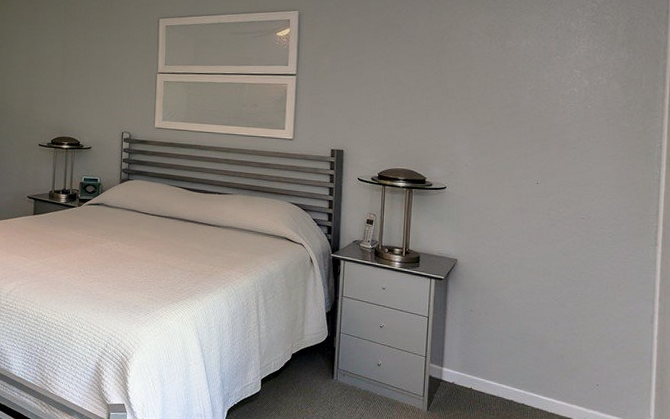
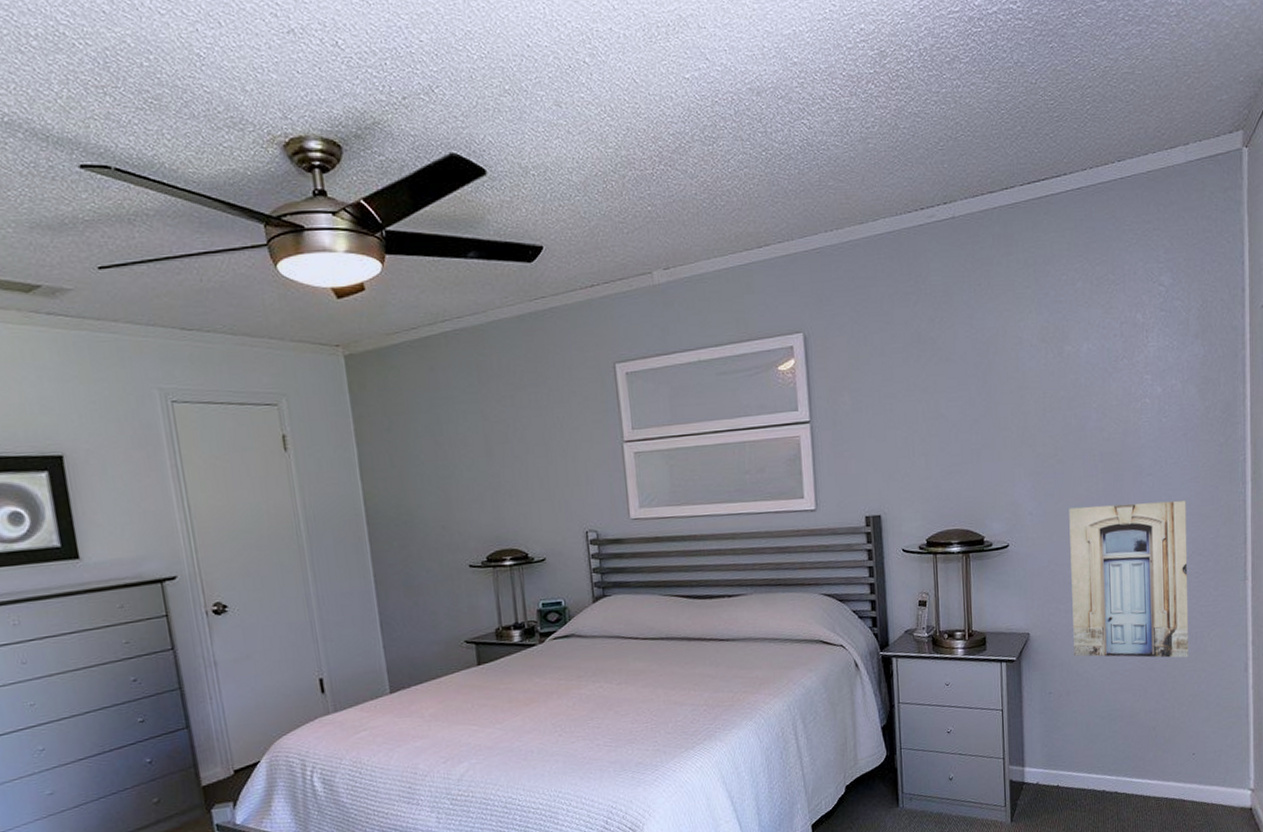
wall art: none [495,165,605,302] -> present [1069,500,1189,658]

